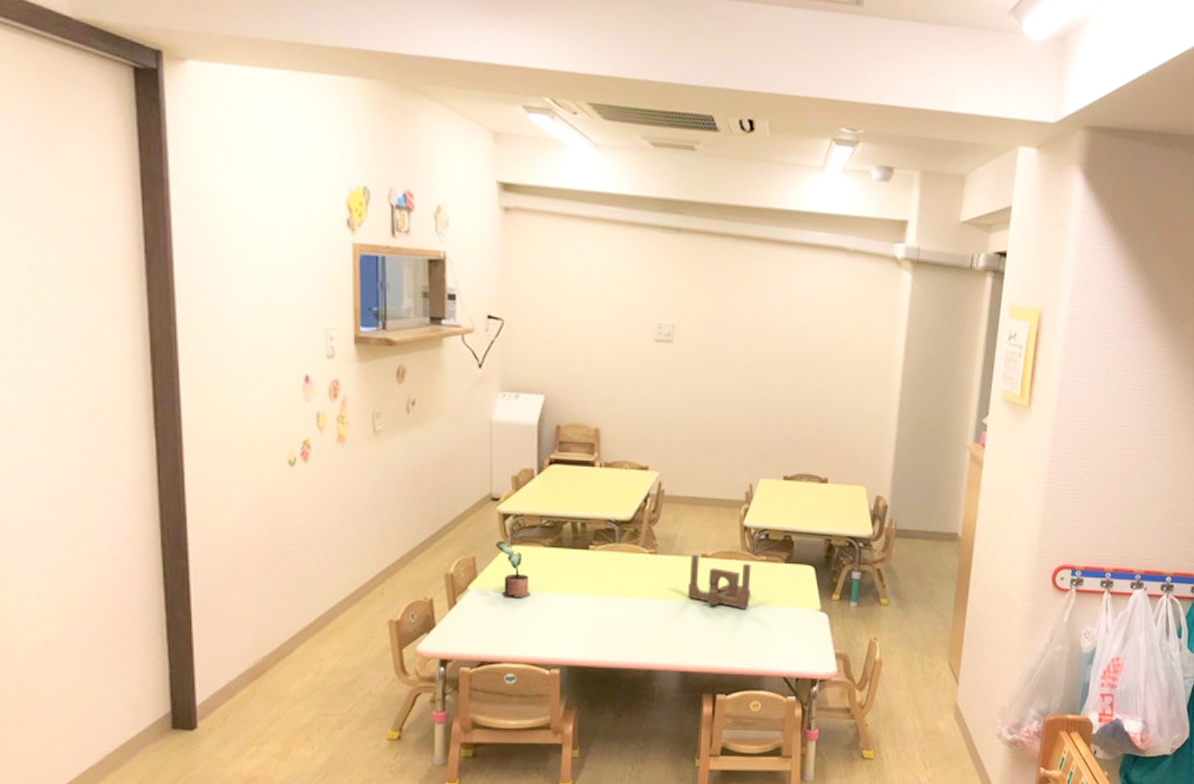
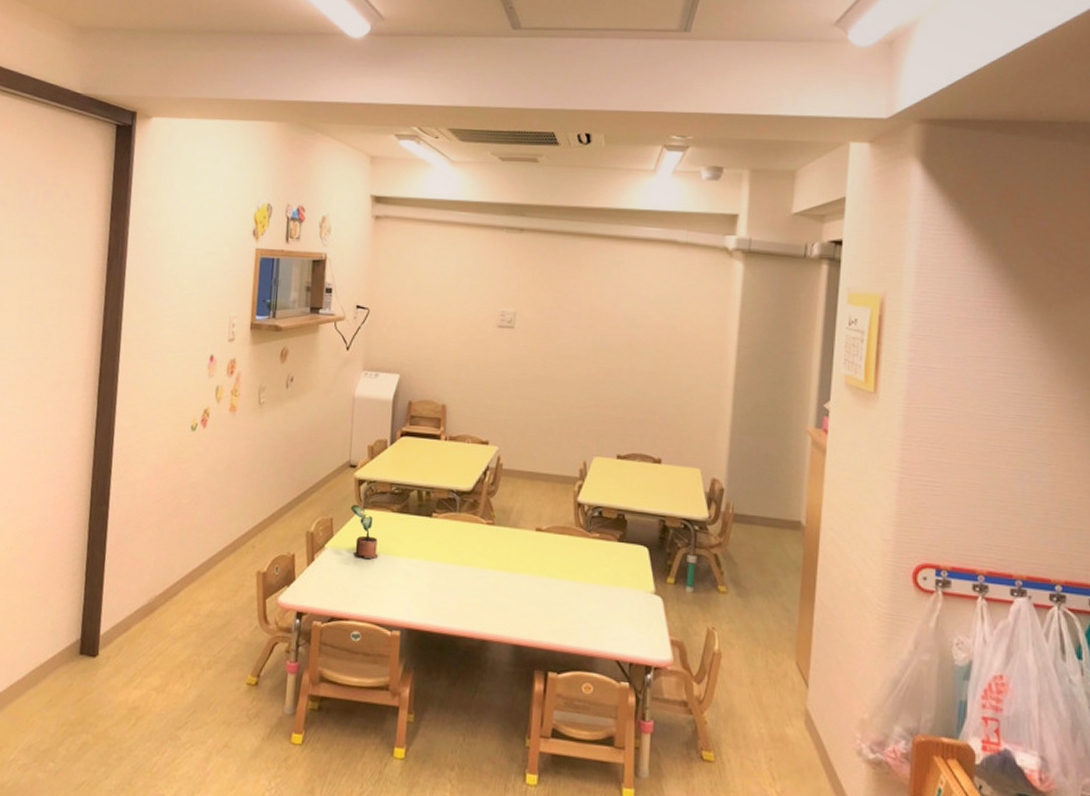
toy blocks: present [688,555,752,608] -> none [522,528,585,585]

